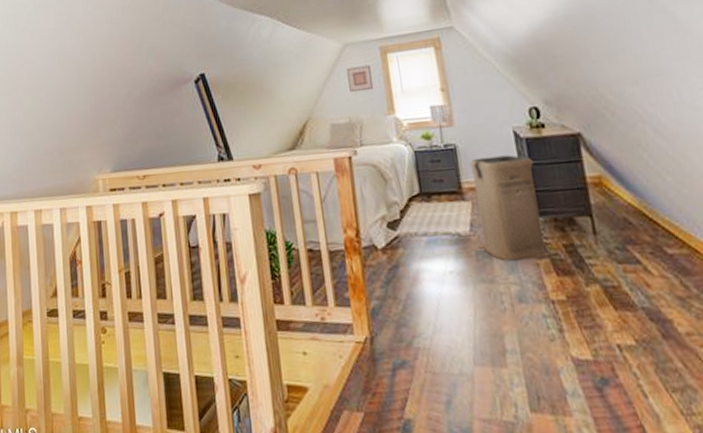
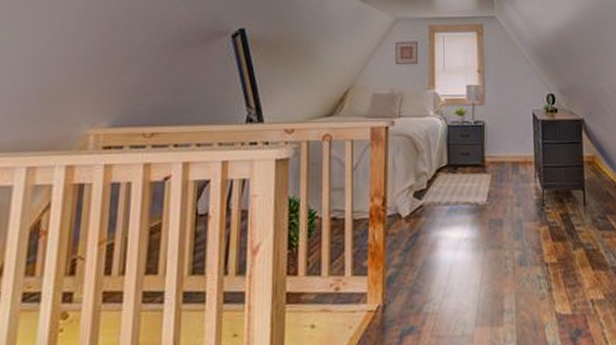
laundry basket: present [469,155,552,261] -> none [493,134,551,229]

